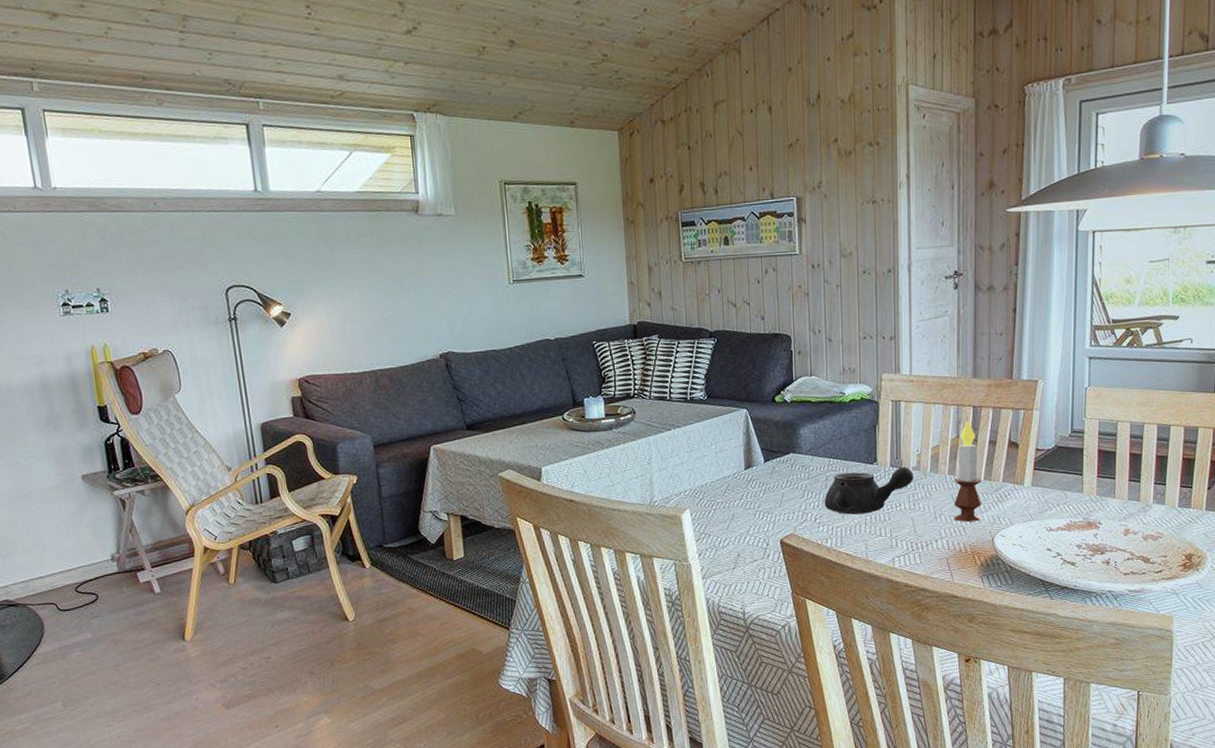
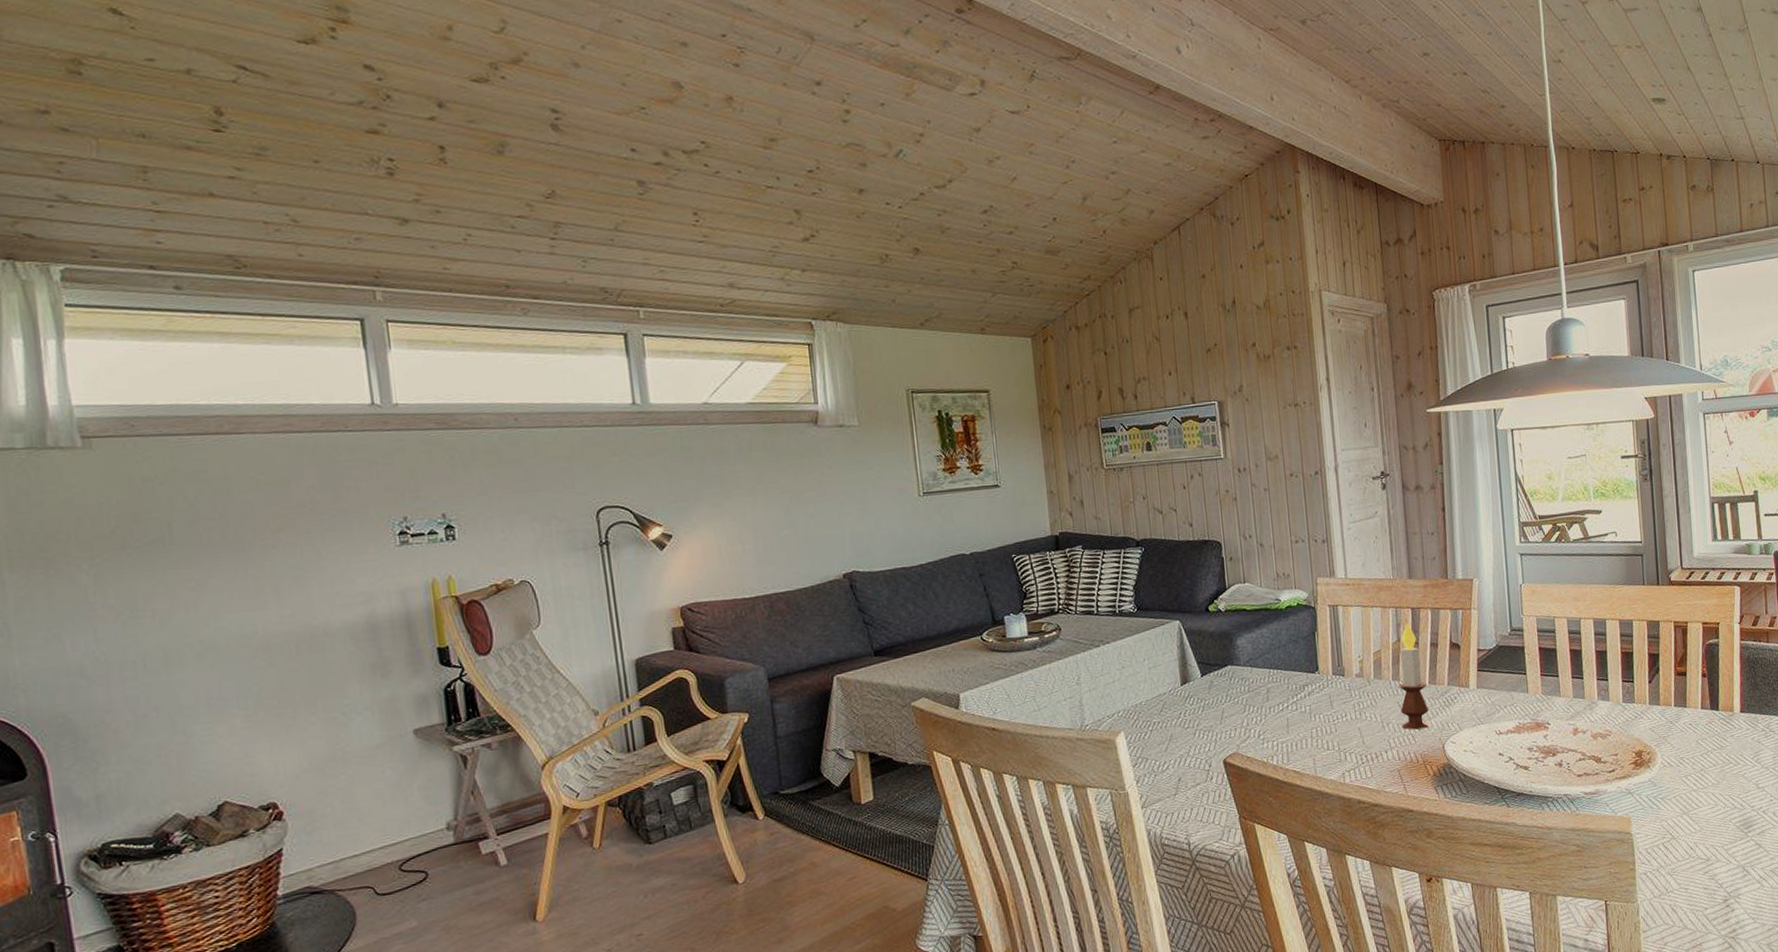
teapot: present [824,467,913,515] -> none [1266,674,1357,729]

